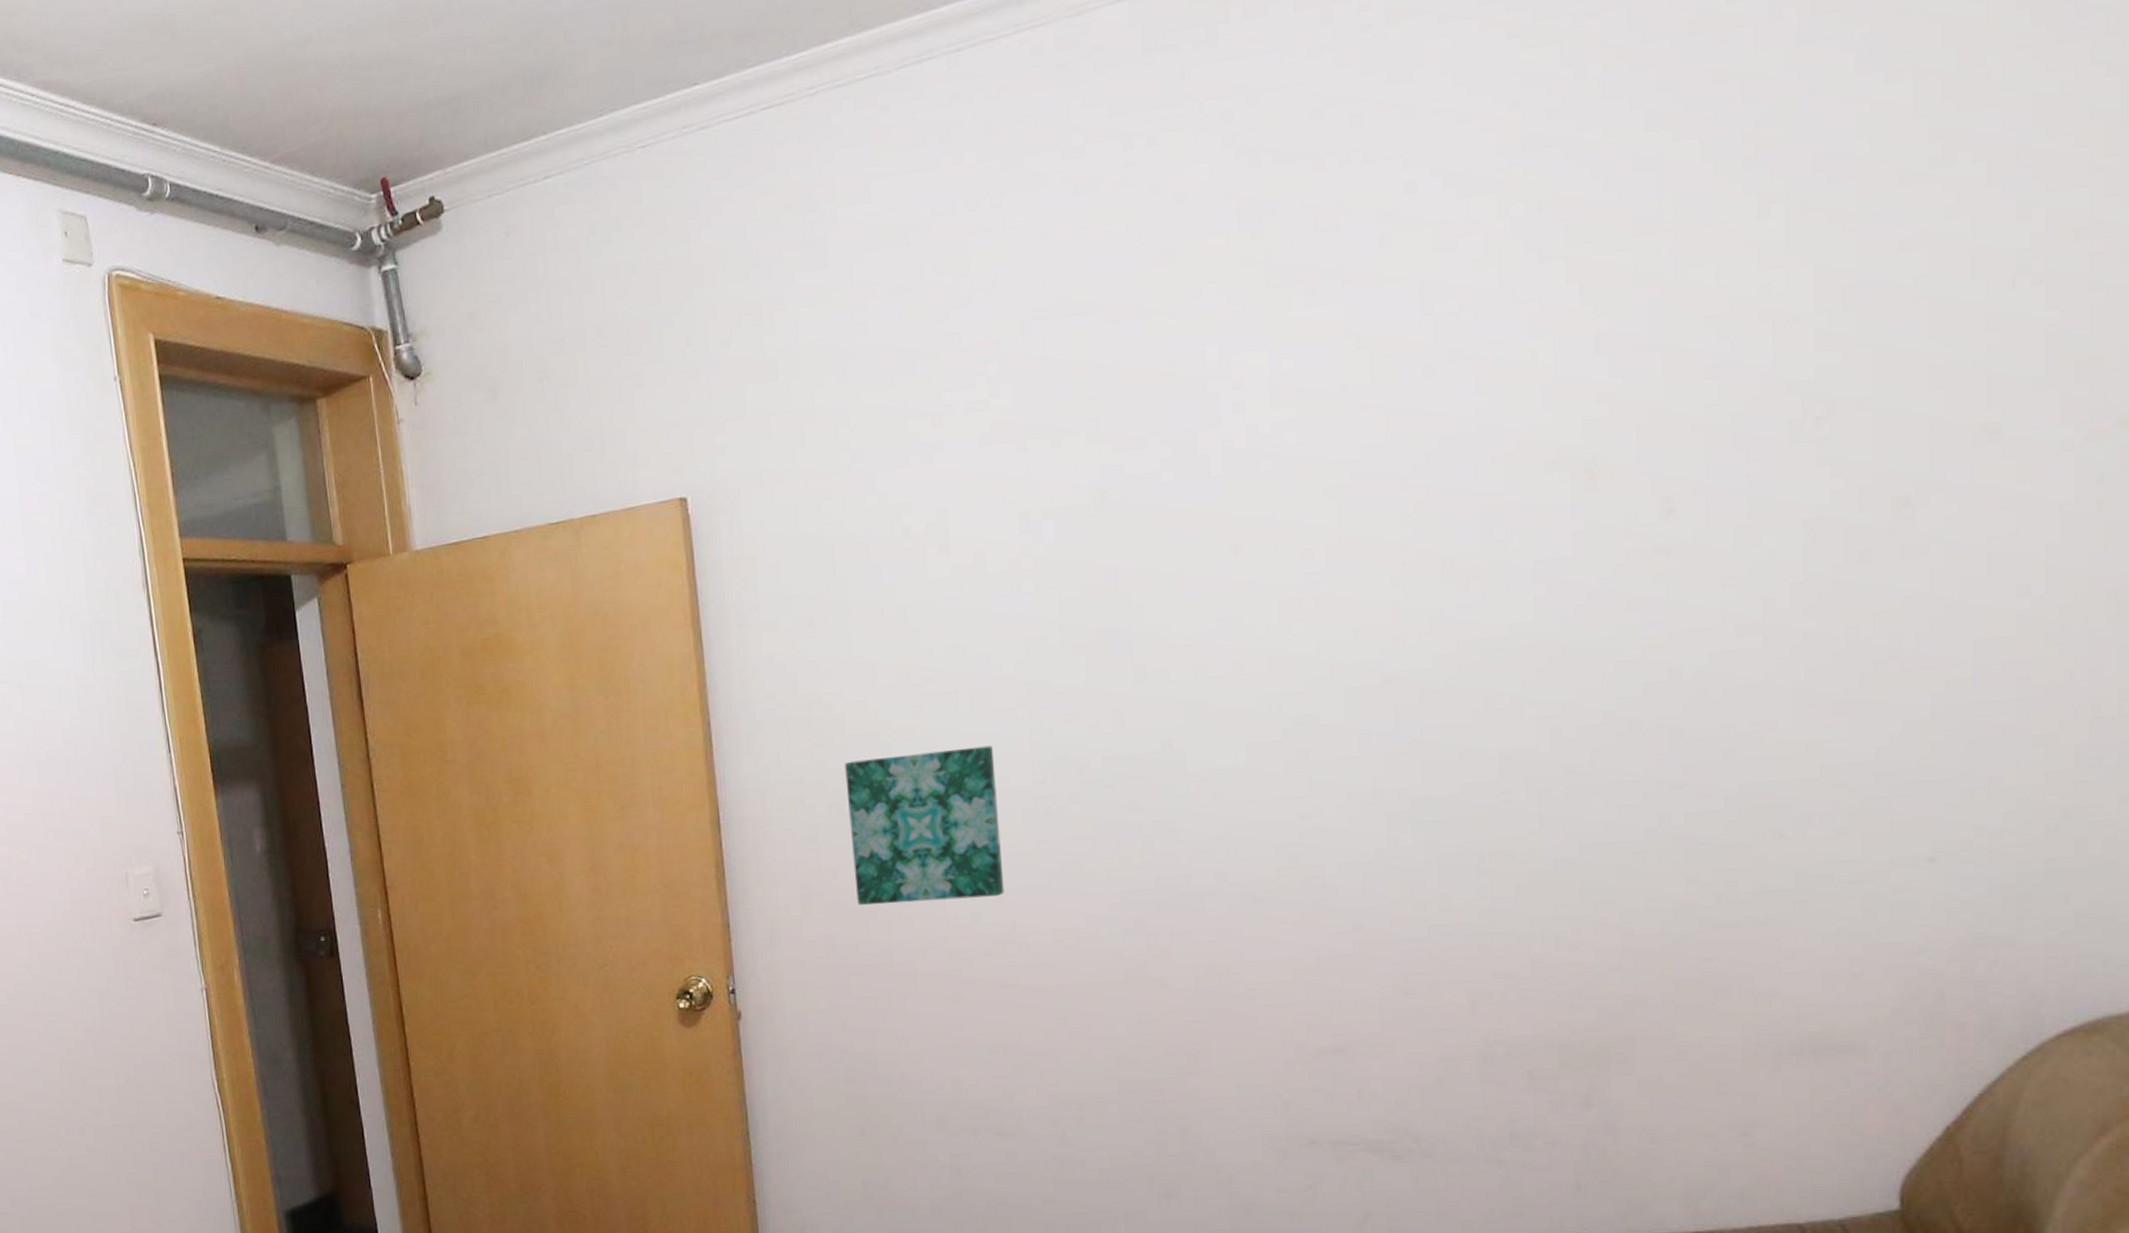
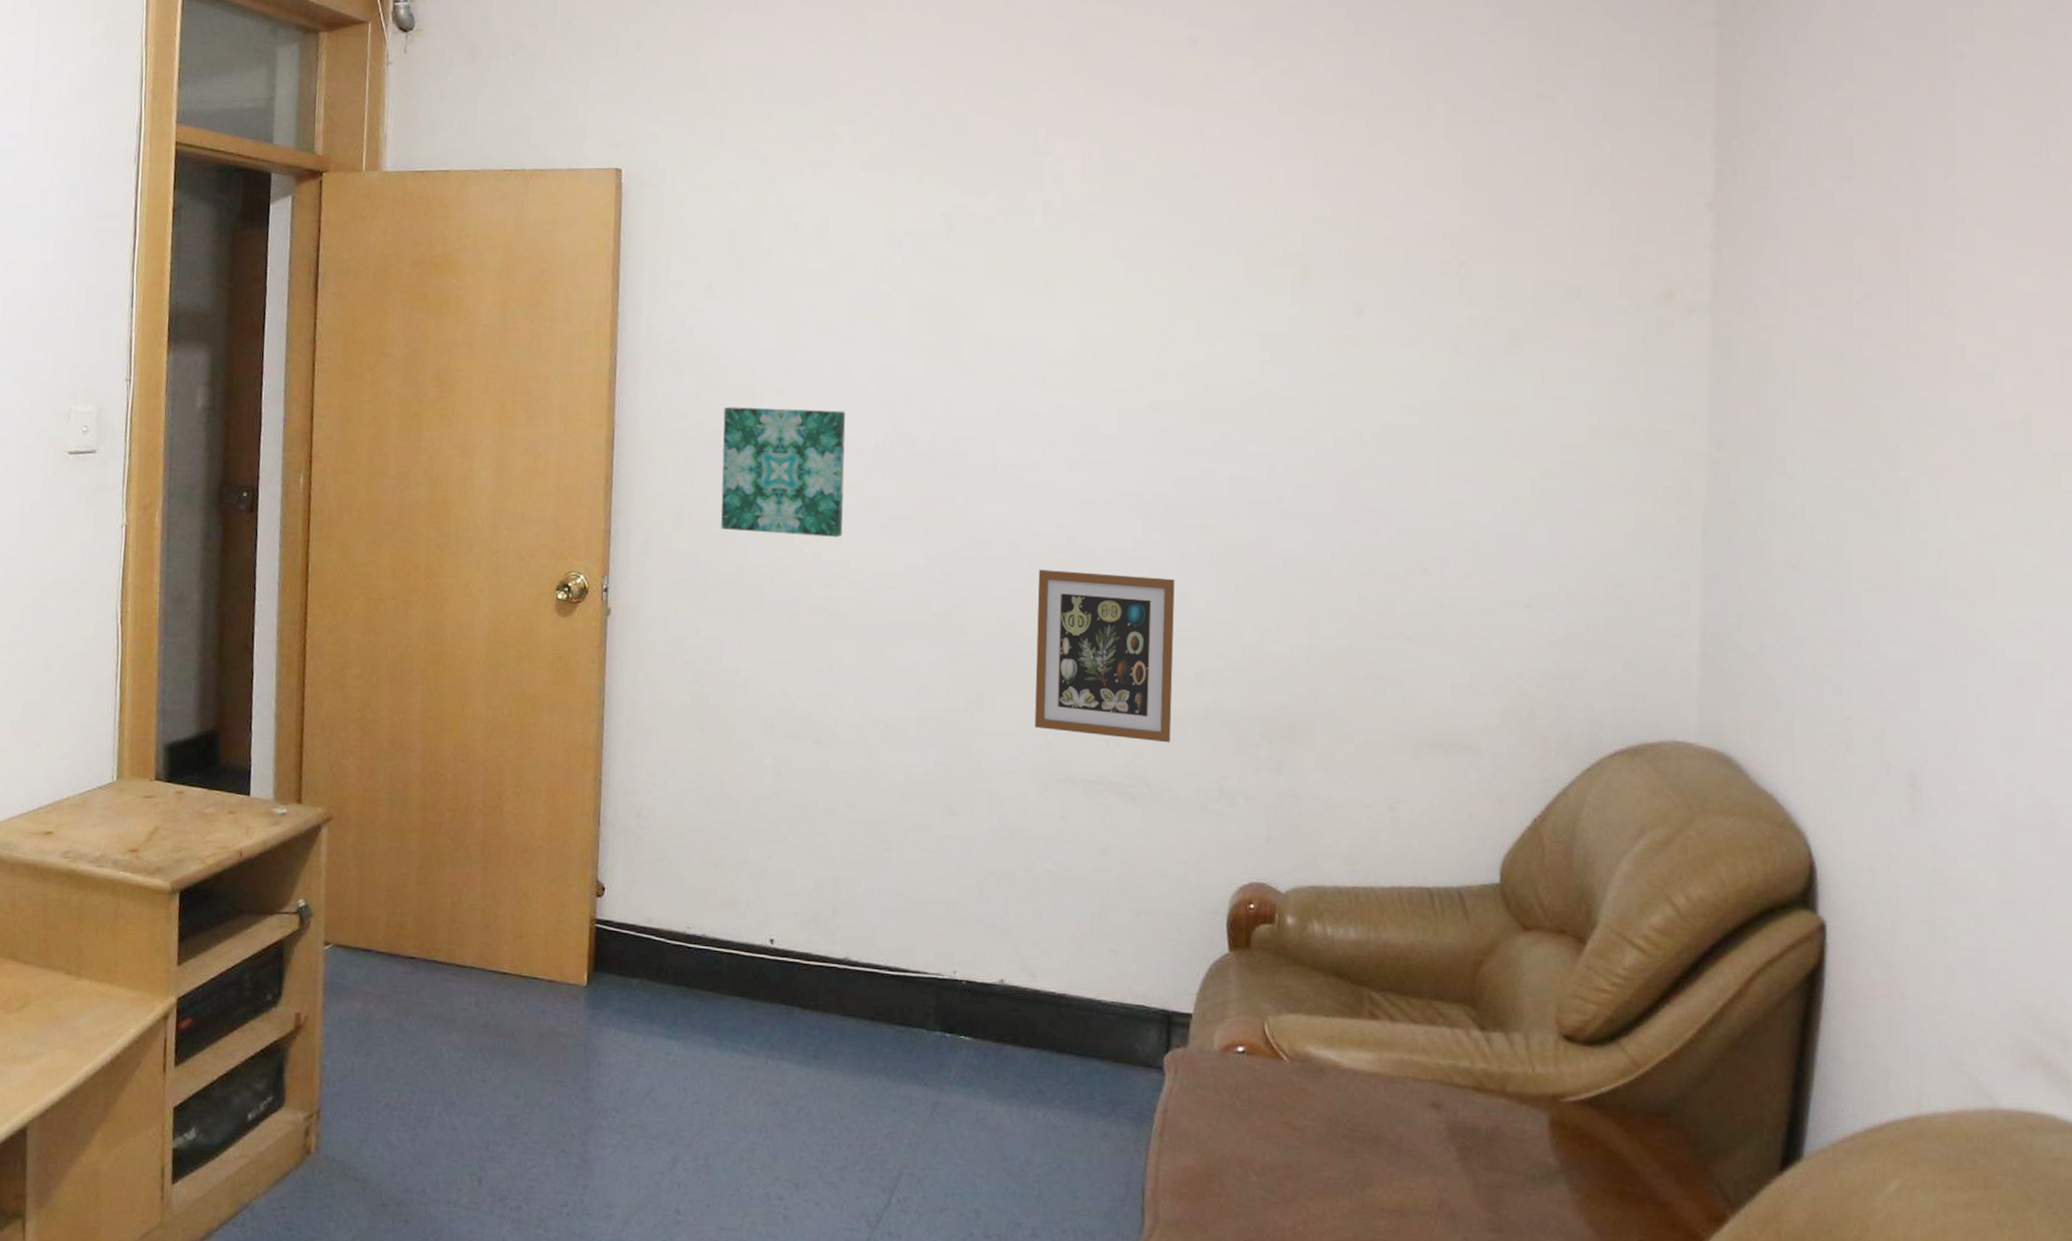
picture frame: none [1254,889,1442,1089] -> present [1034,569,1175,743]

